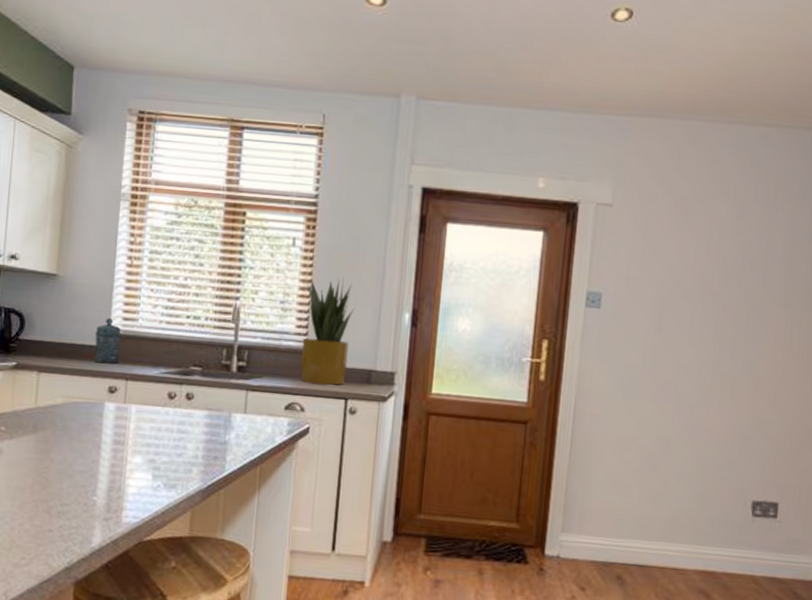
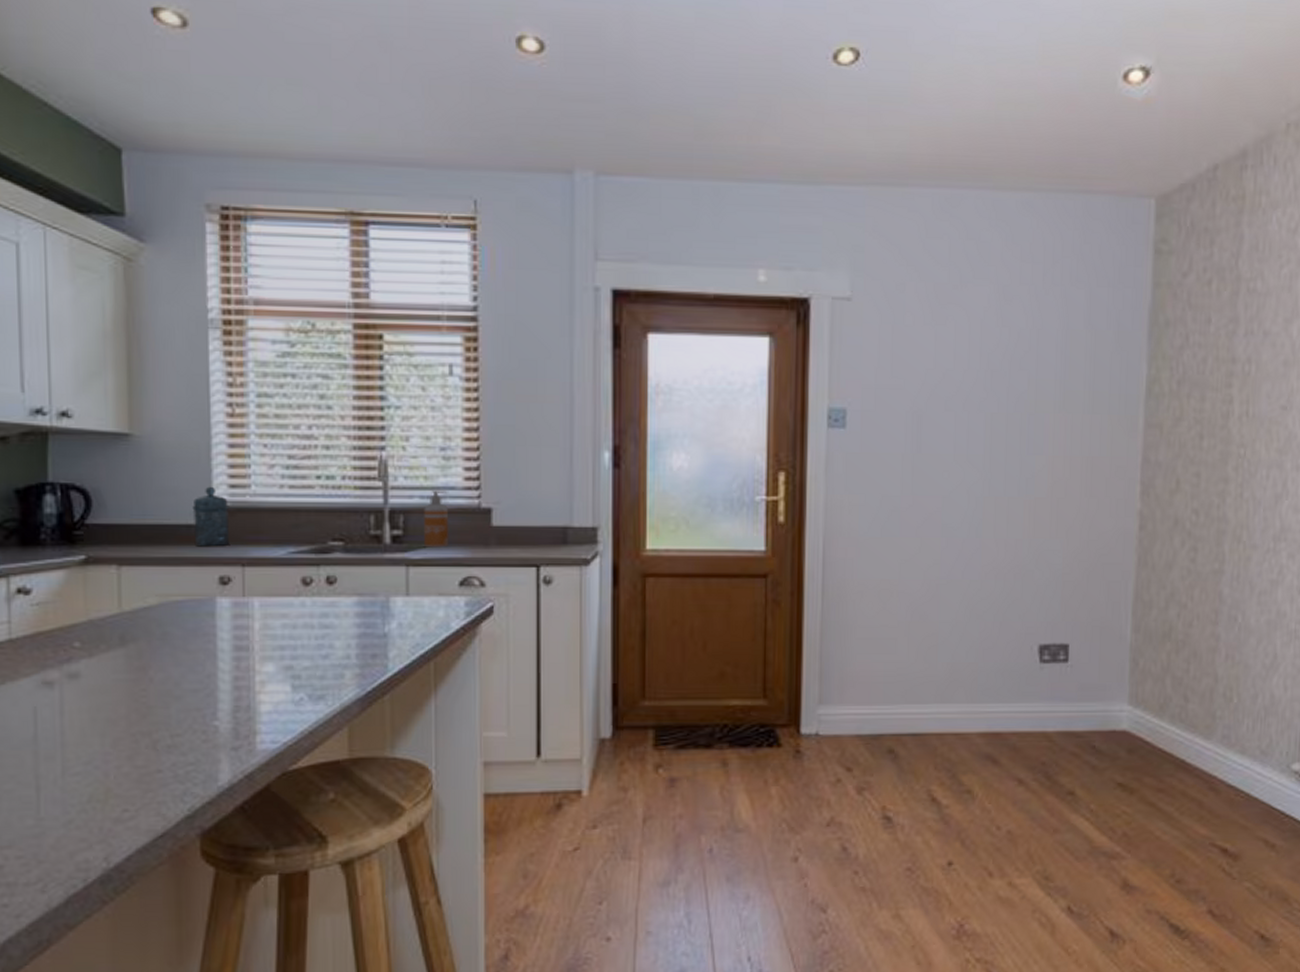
soap dispenser: none [261,333,283,379] -> present [423,490,449,549]
planter: present [300,277,354,386] -> none [470,411,538,551]

